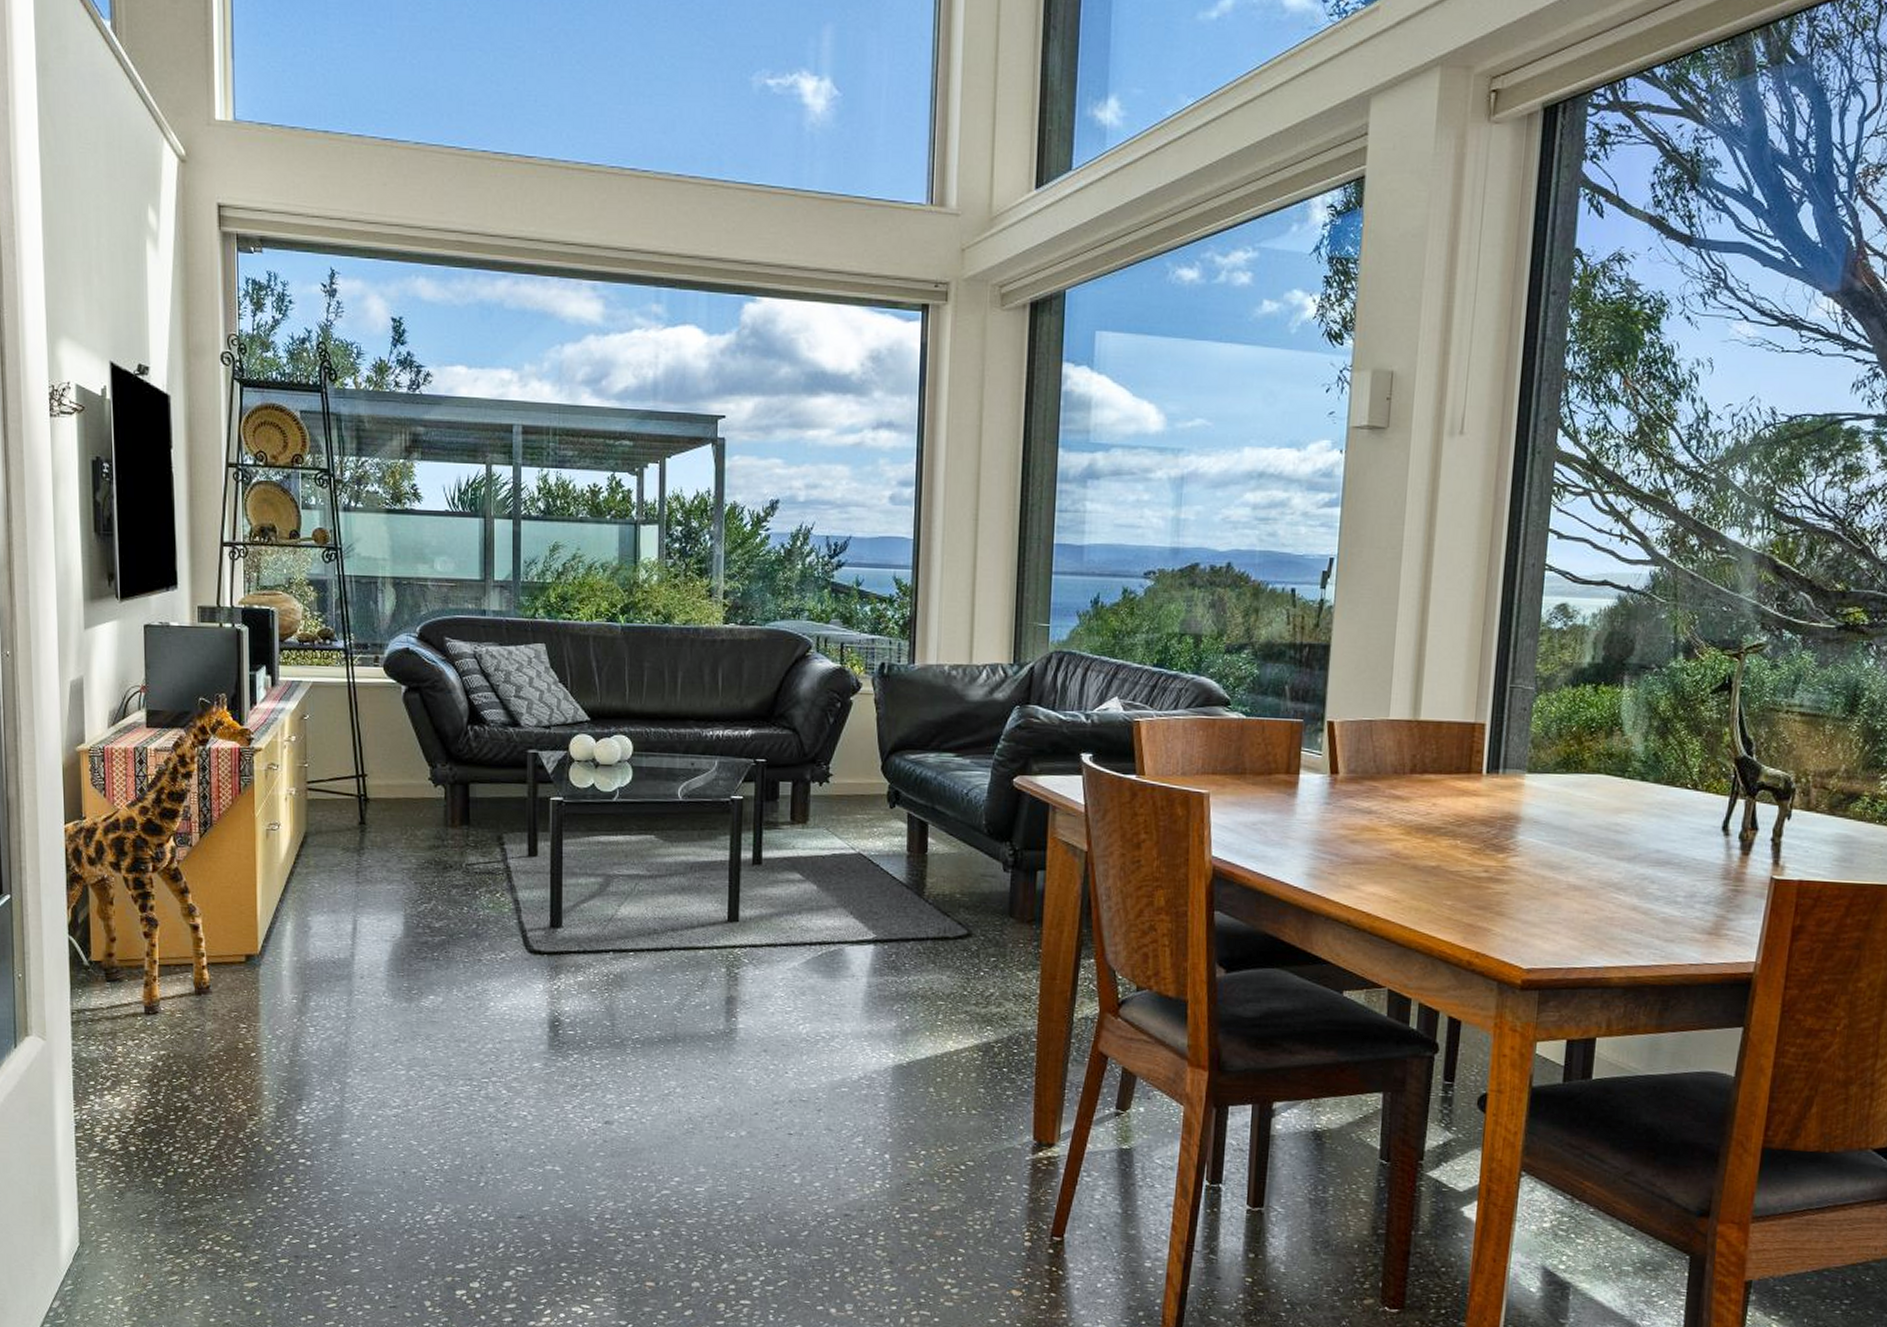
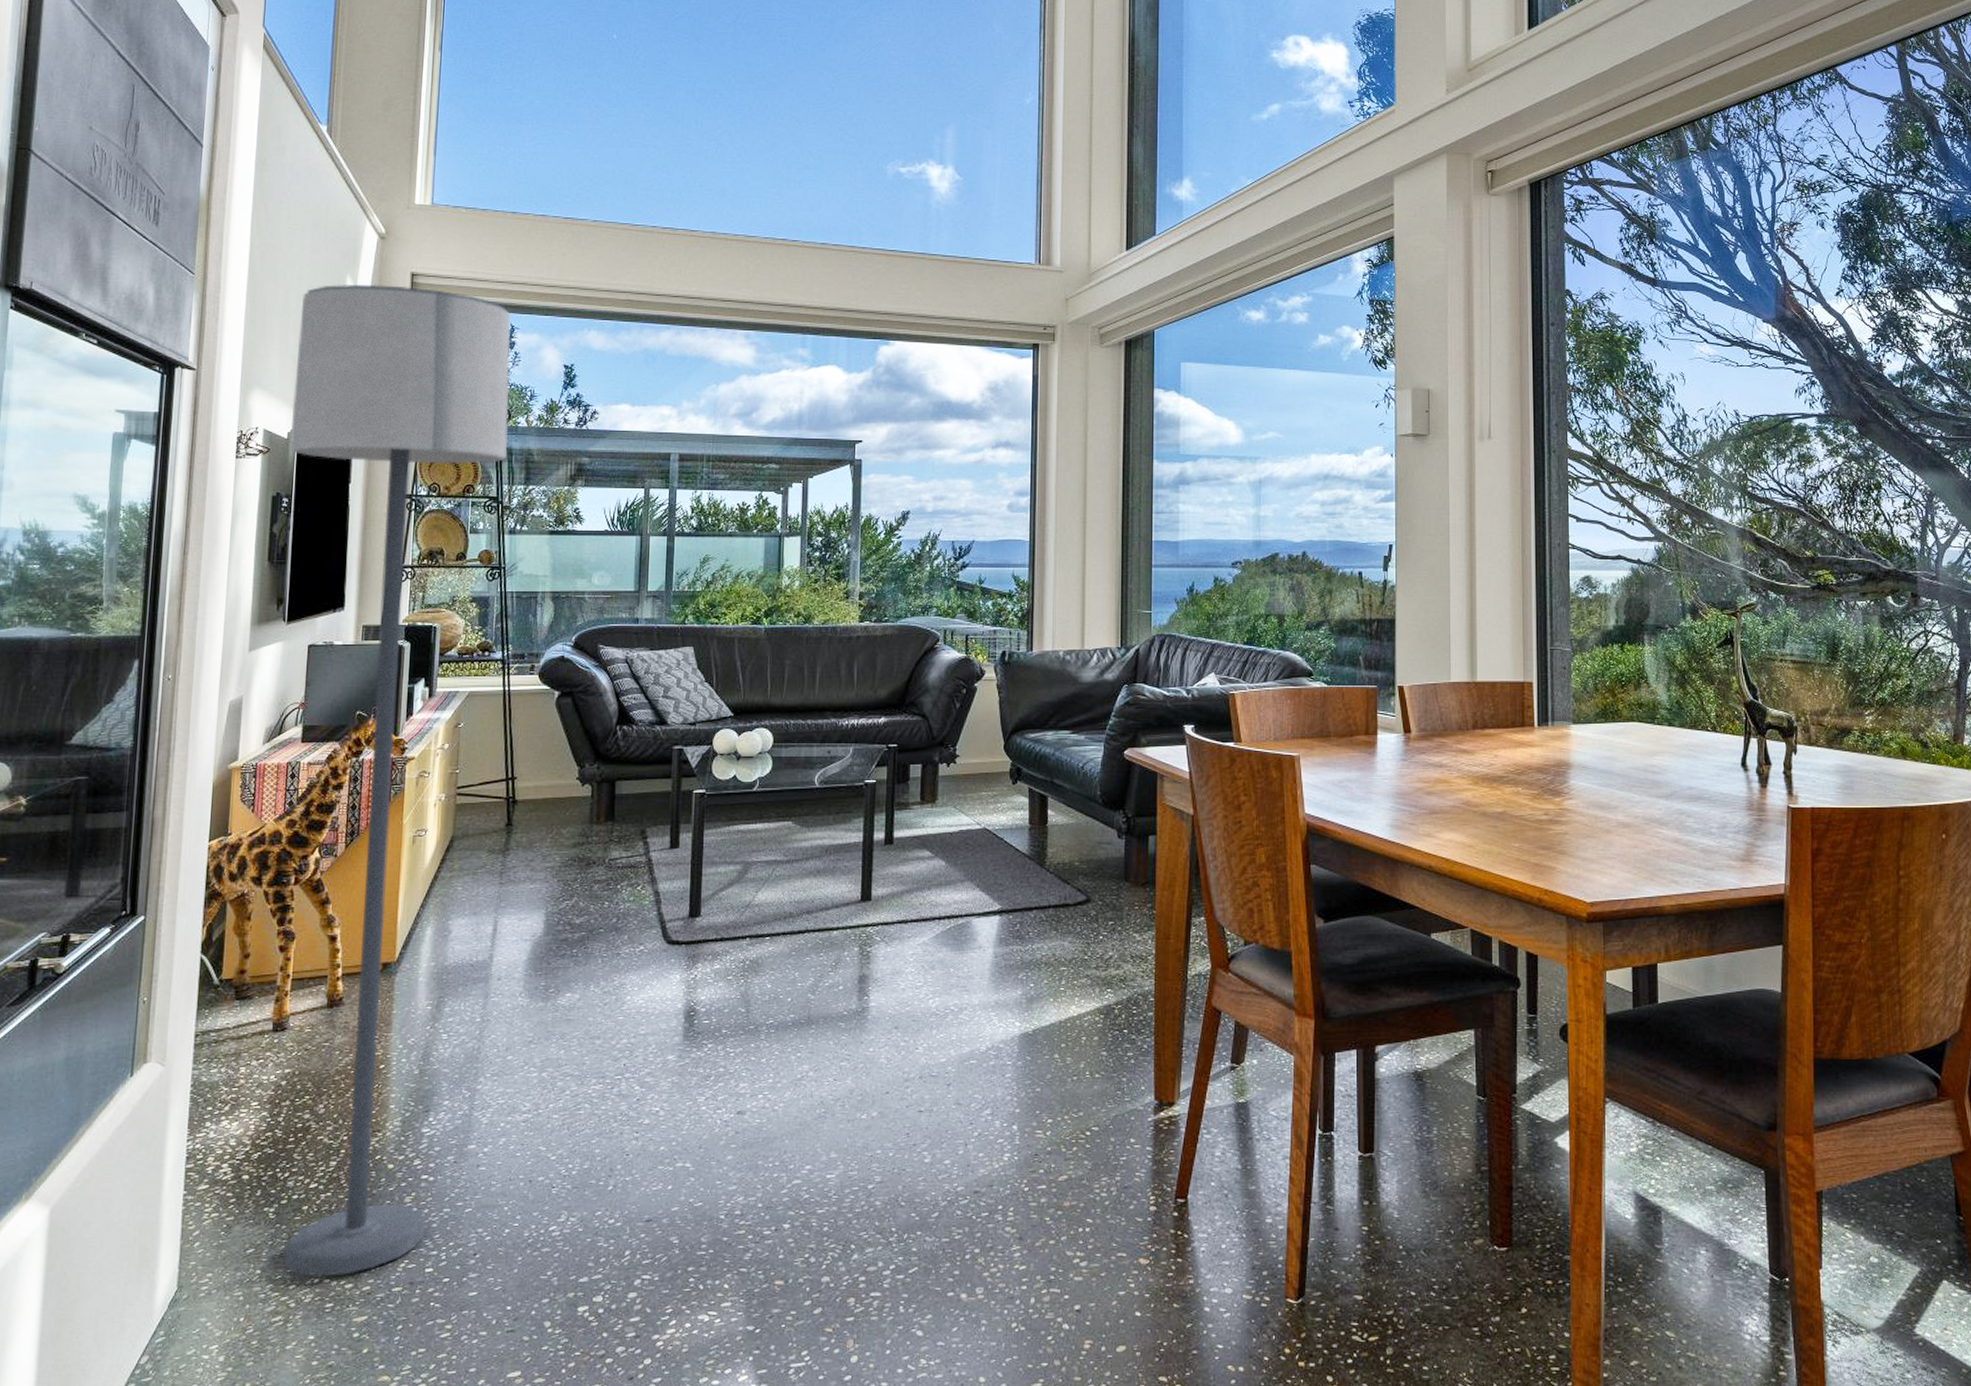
lamp: none [102,216,336,1246] -> present [283,284,511,1278]

